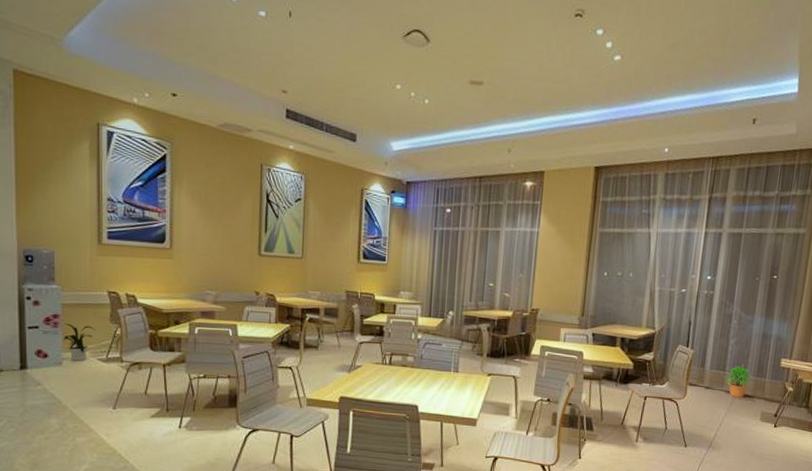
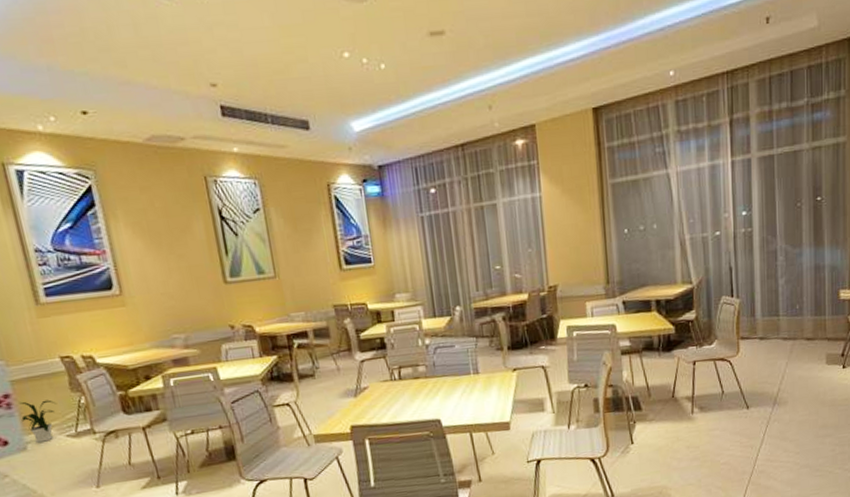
potted plant: present [726,366,751,397] -> none [782,307,809,343]

